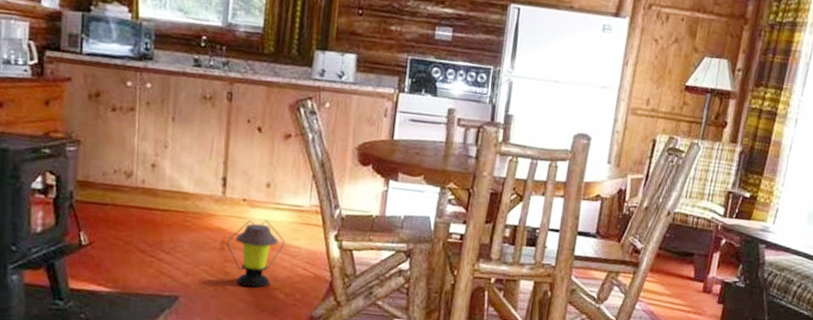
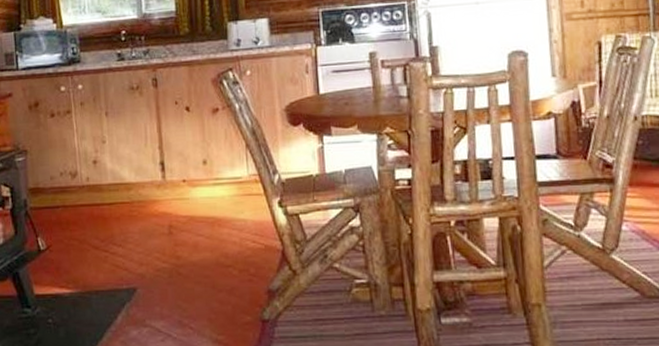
lantern: present [226,220,285,288] -> none [173,198,230,268]

